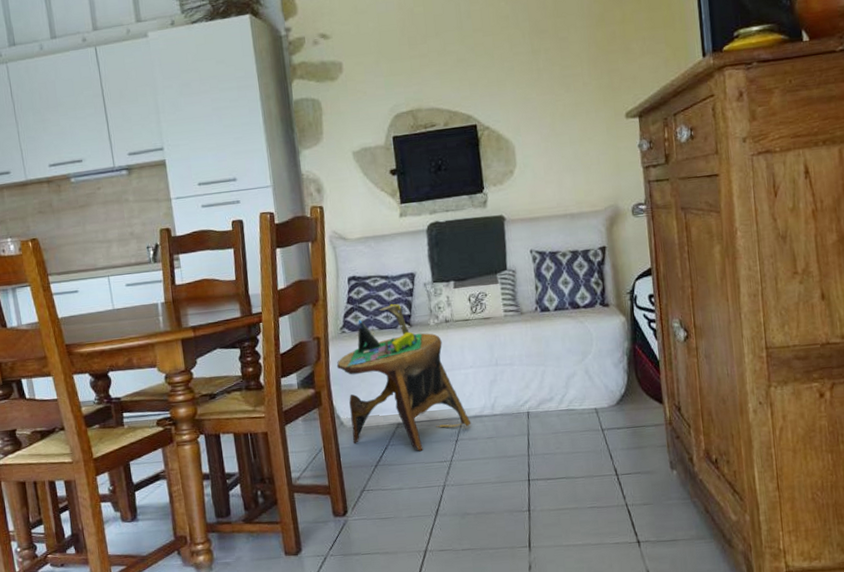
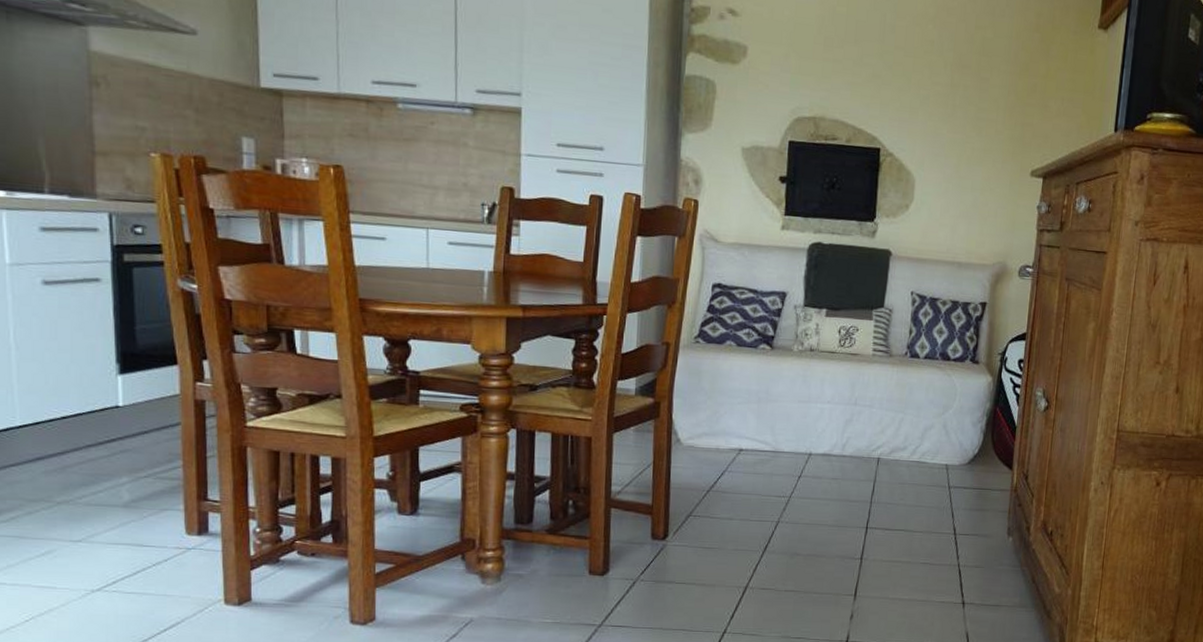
side table: present [336,303,471,451] -> none [683,320,818,482]

